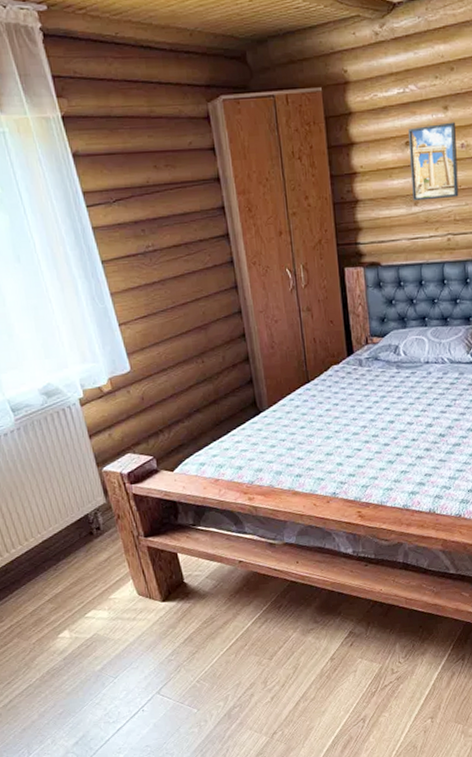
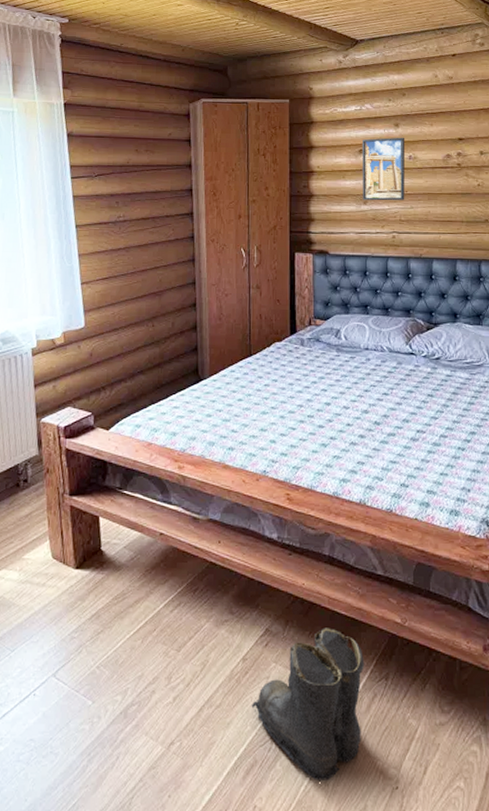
boots: none [342,624,443,746] -> present [251,628,364,782]

